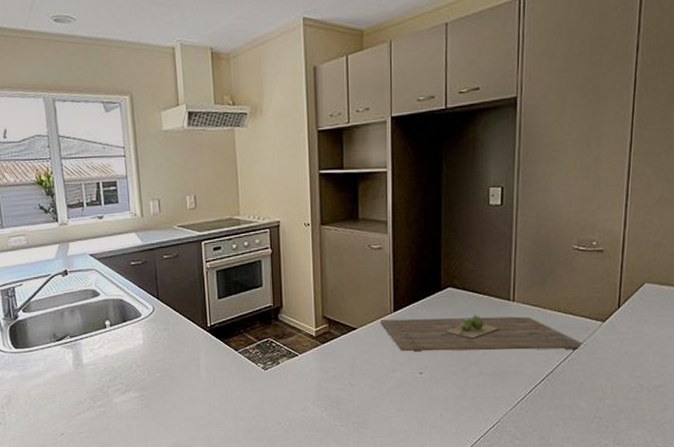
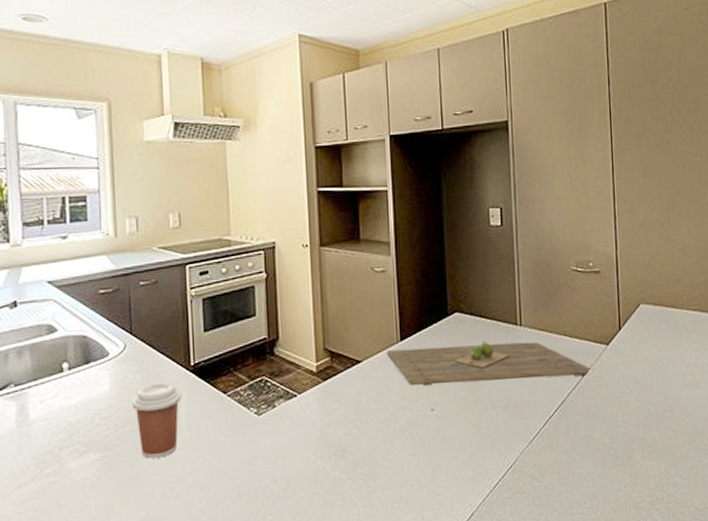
coffee cup: none [160,339,201,399] -> present [131,382,182,459]

